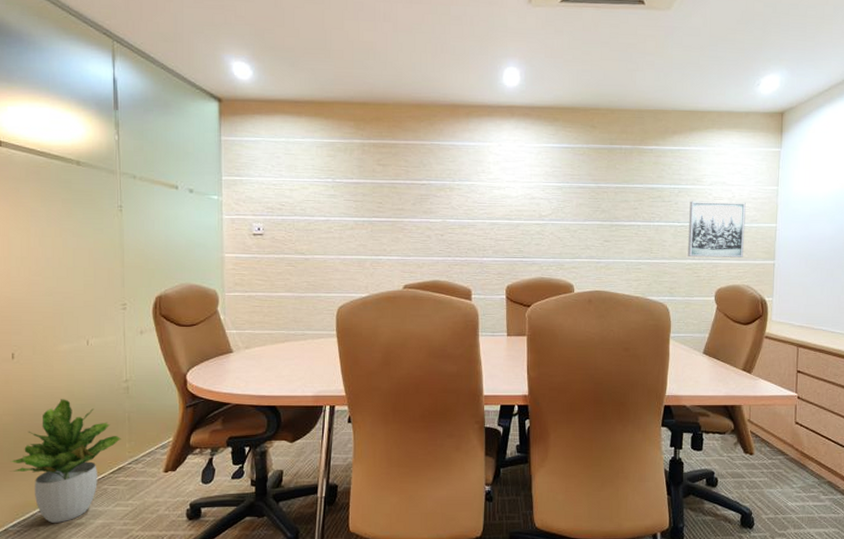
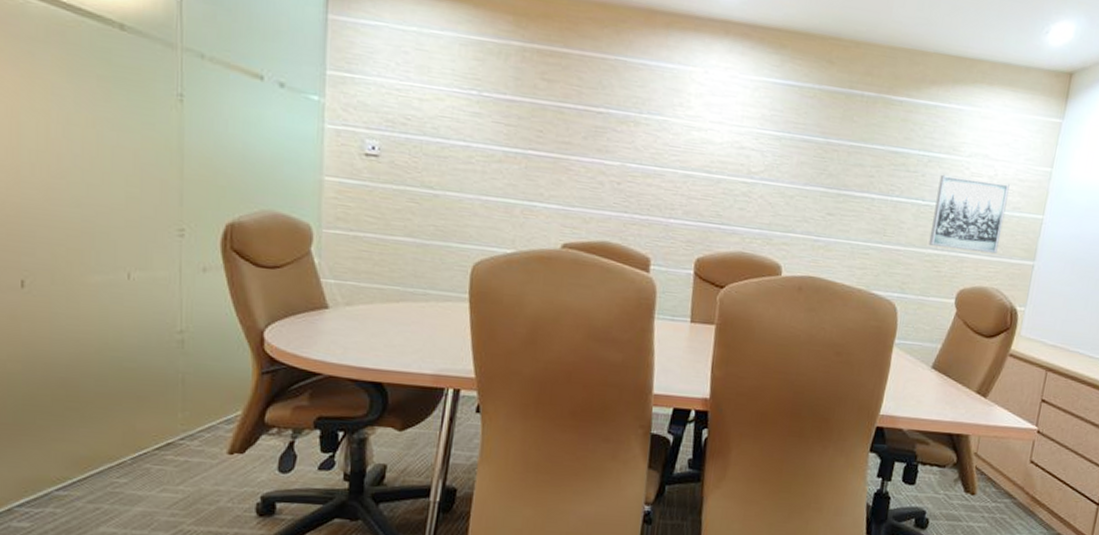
potted plant: present [10,399,121,523] -> none [16,347,171,507]

